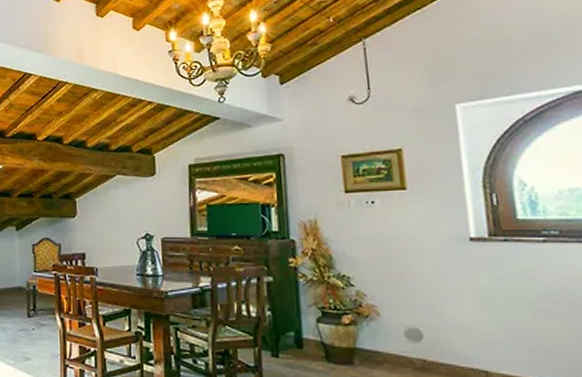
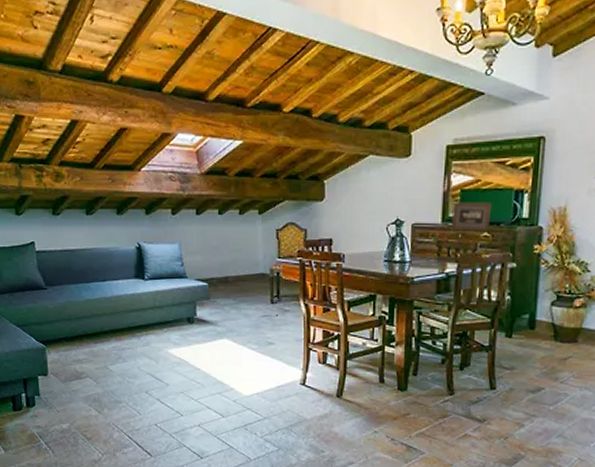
picture frame: none [200,216,240,246] -> present [451,202,492,233]

